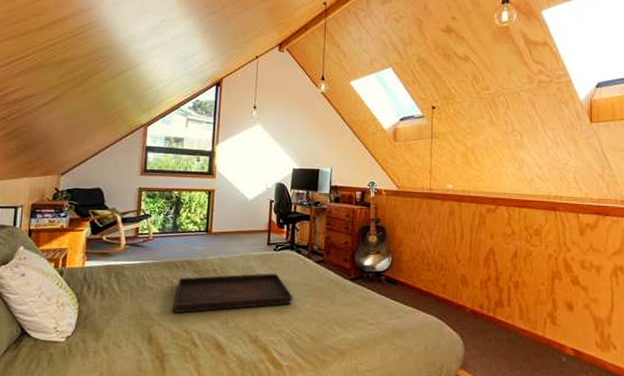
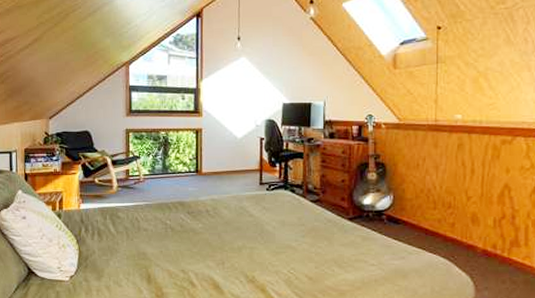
serving tray: present [174,273,293,313] -> none [169,213,289,254]

